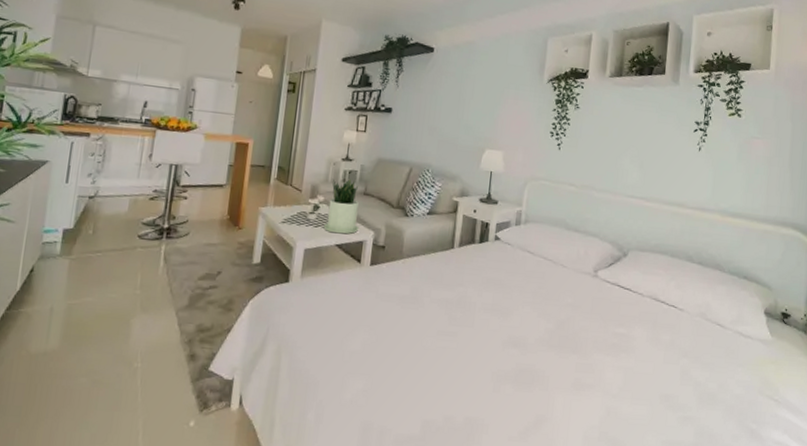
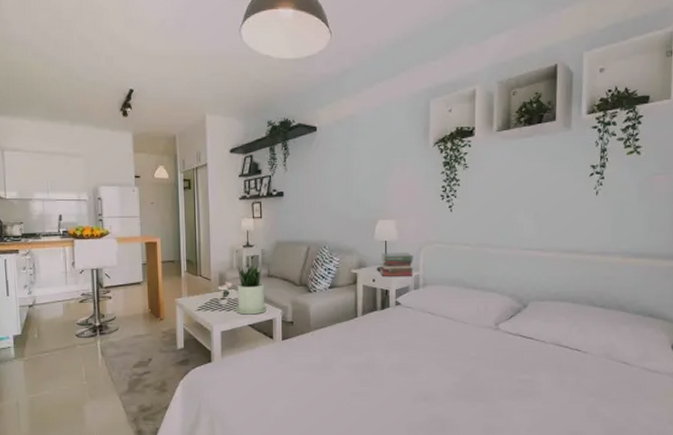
books: none [482,183,518,211] -> present [380,252,413,277]

